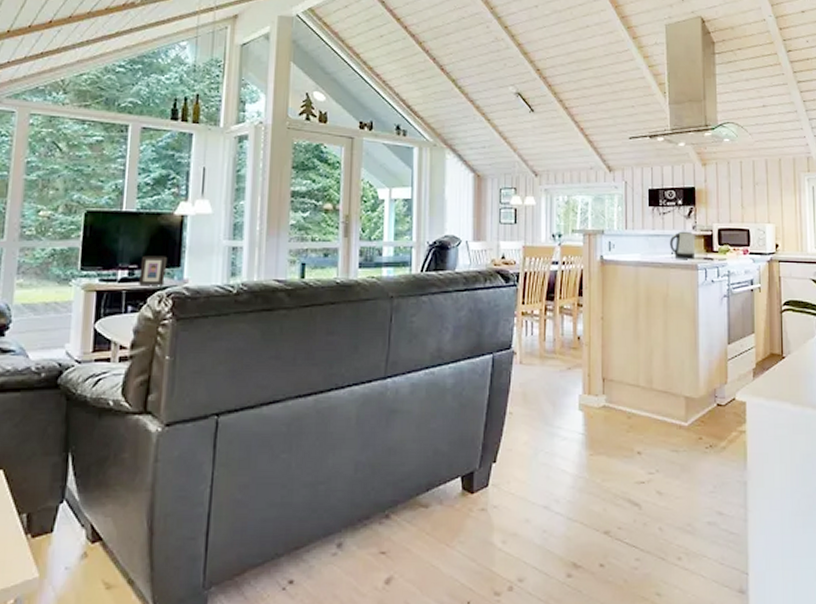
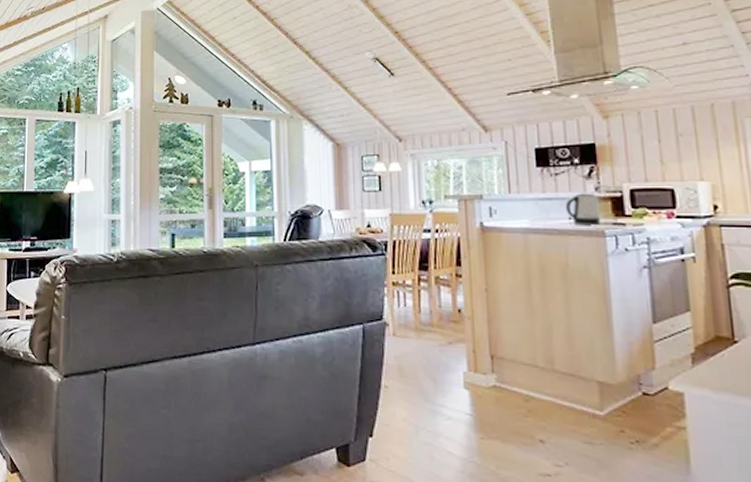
picture frame: present [139,255,168,287] -> none [39,229,60,255]

